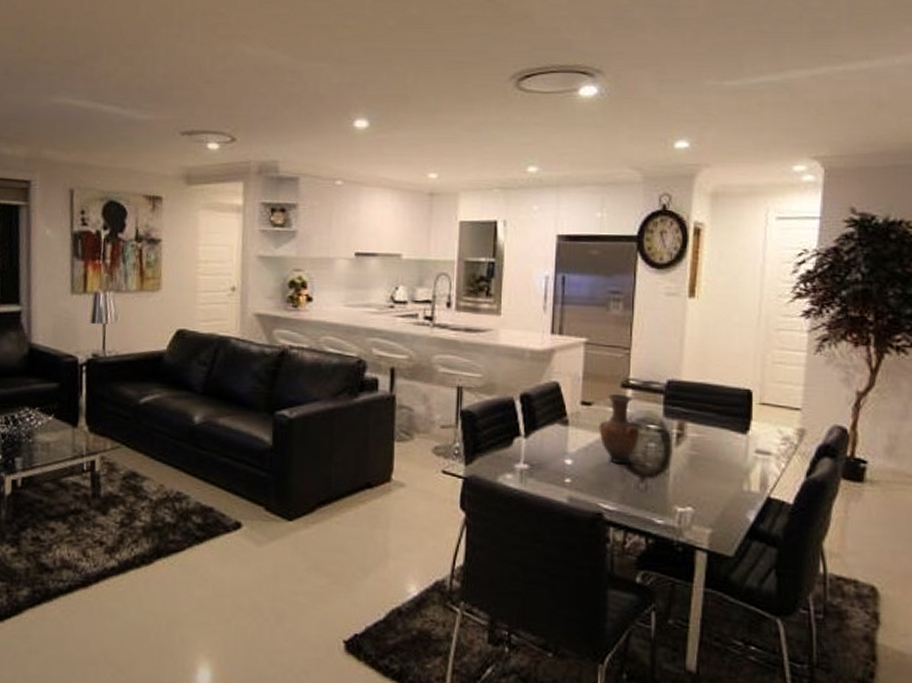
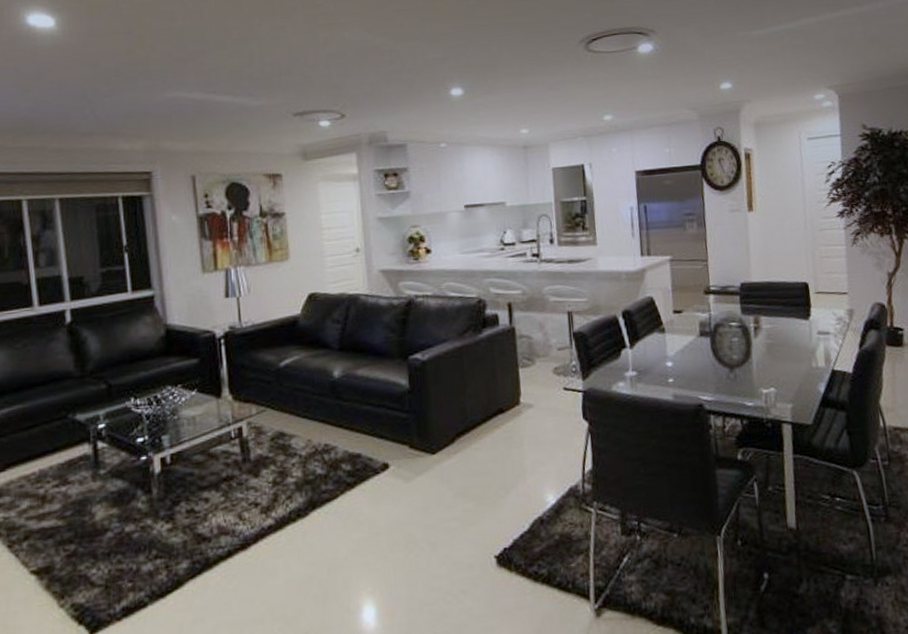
vase: present [599,394,640,465] -> none [690,300,725,360]

